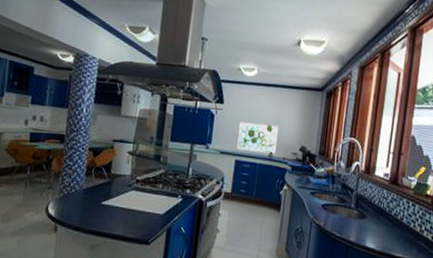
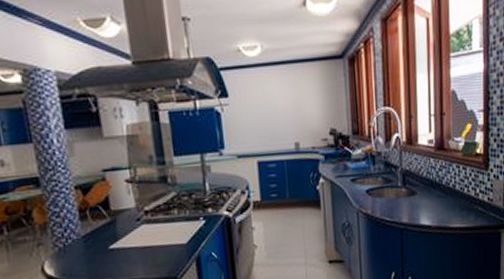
wall art: present [236,121,279,154] -> none [252,109,303,149]

